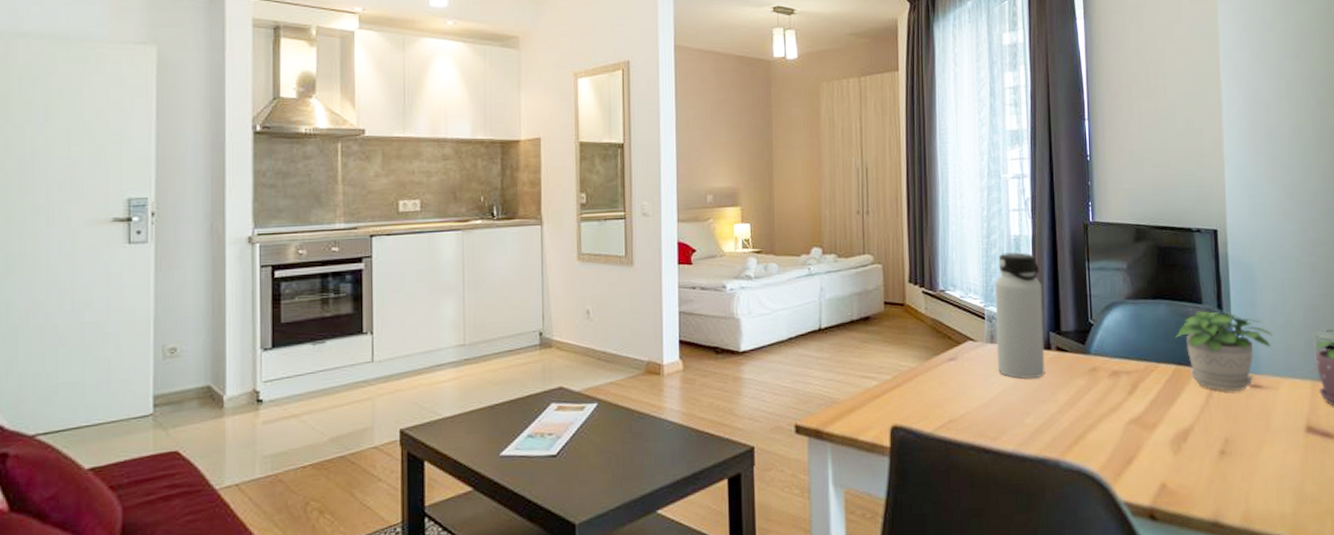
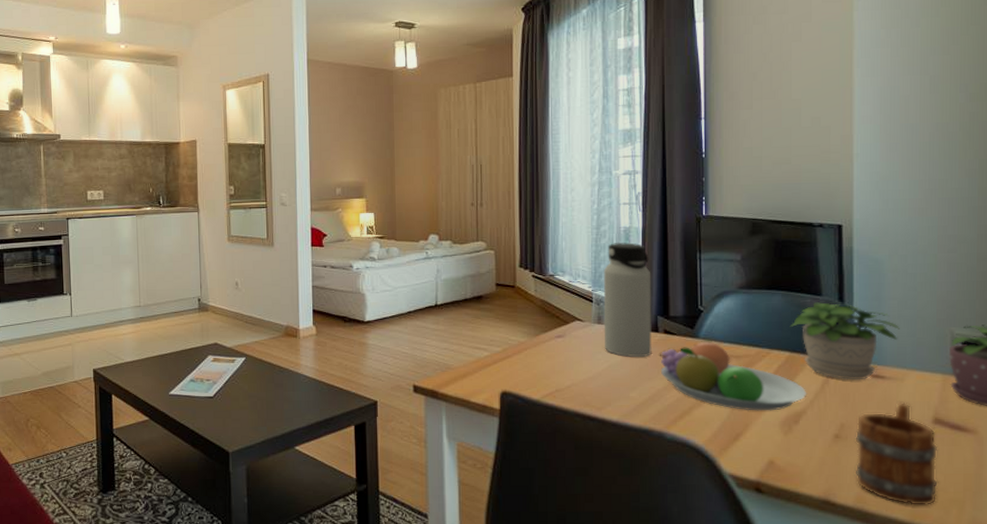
fruit bowl: none [1052,355,1194,431] -> present [659,340,807,411]
mug: none [1238,412,1314,521] -> present [855,403,938,506]

